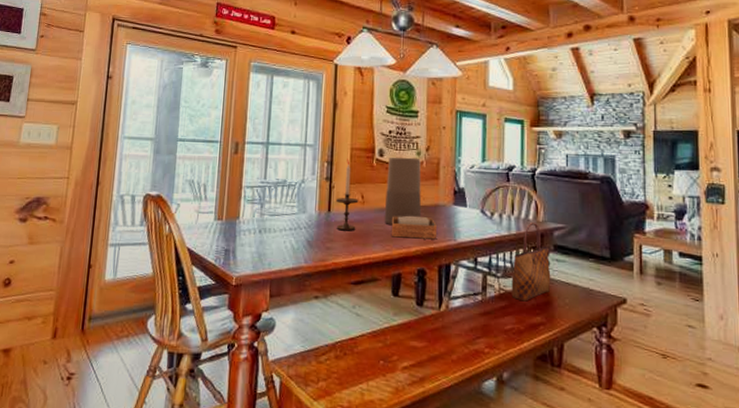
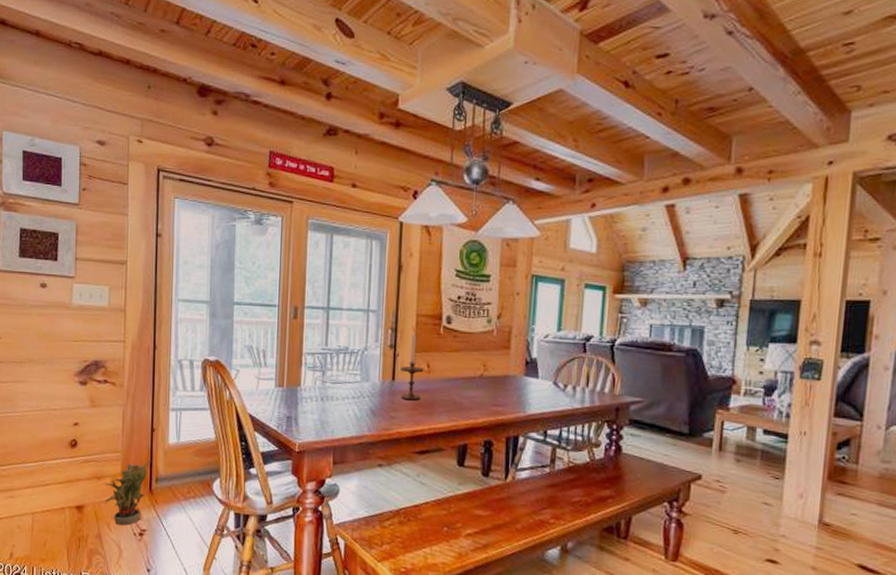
potted plant: none [33,297,86,369] -> present [104,459,151,525]
vase: present [384,157,422,226] -> none [450,324,491,396]
napkin holder: present [391,215,437,240] -> none [457,385,506,411]
tote bag: present [511,221,550,302] -> none [581,394,623,475]

